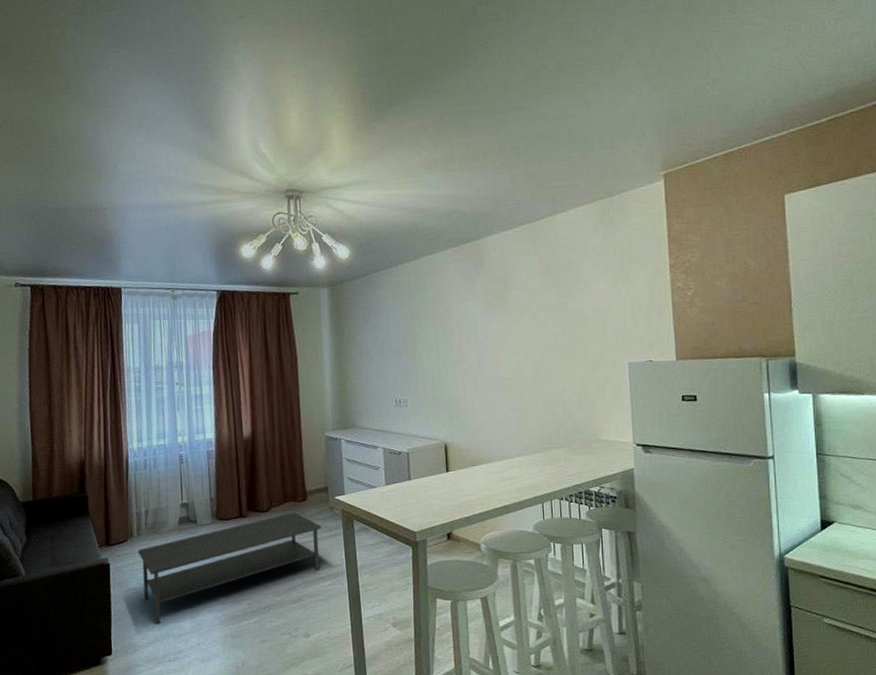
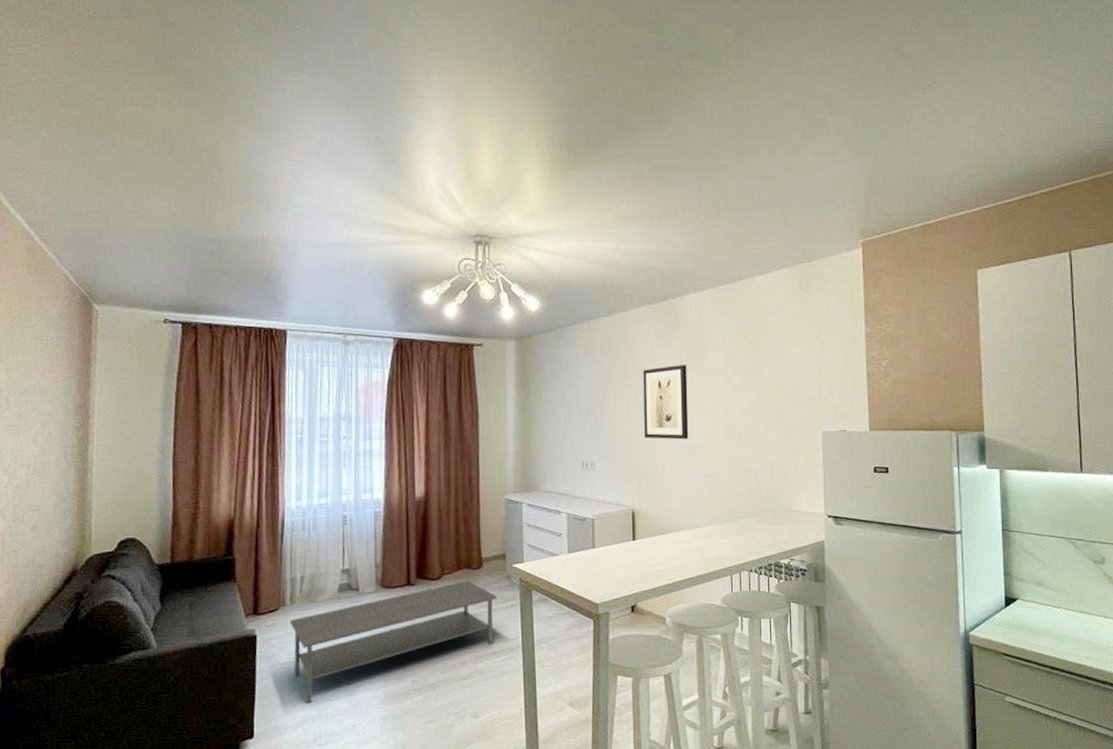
wall art: none [450,303,497,376] -> present [642,365,689,440]

